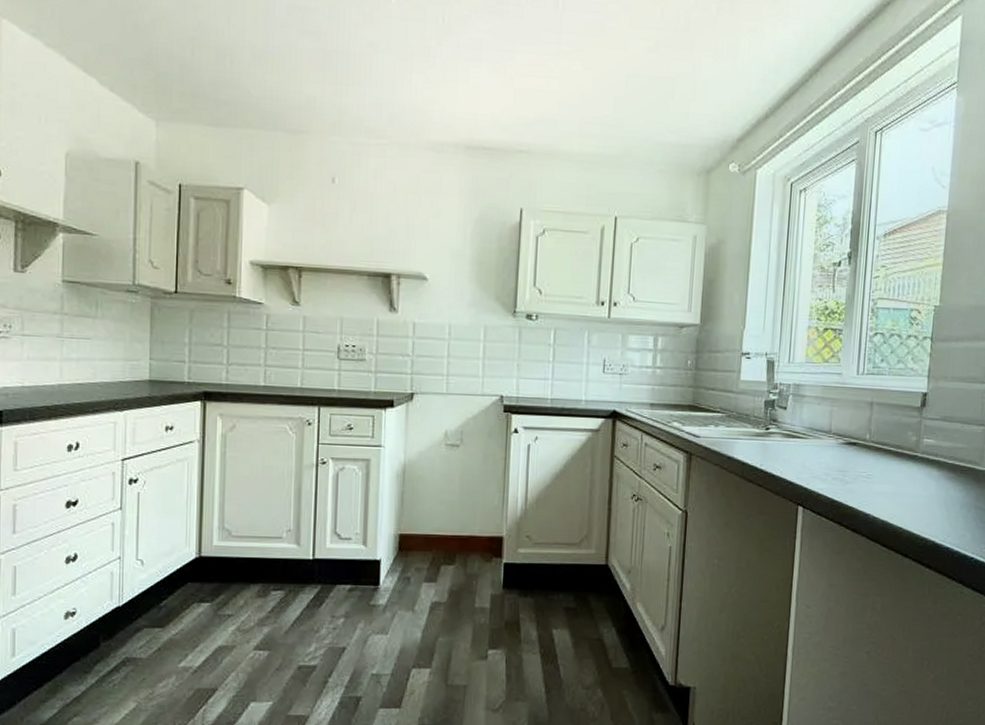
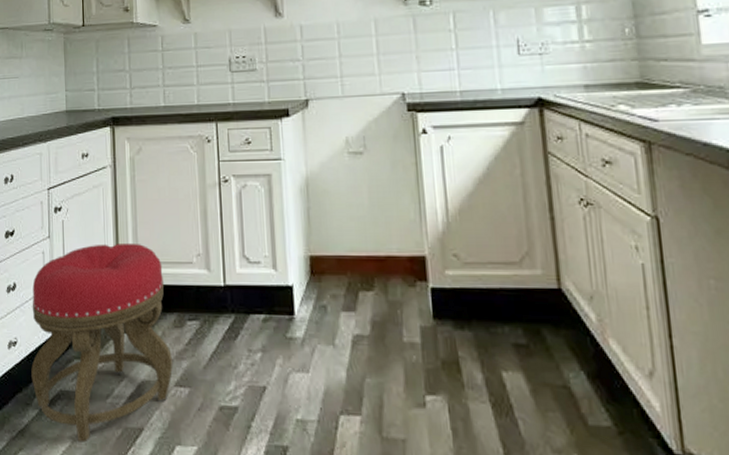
stool: none [92,517,254,705] -> present [31,242,173,443]

